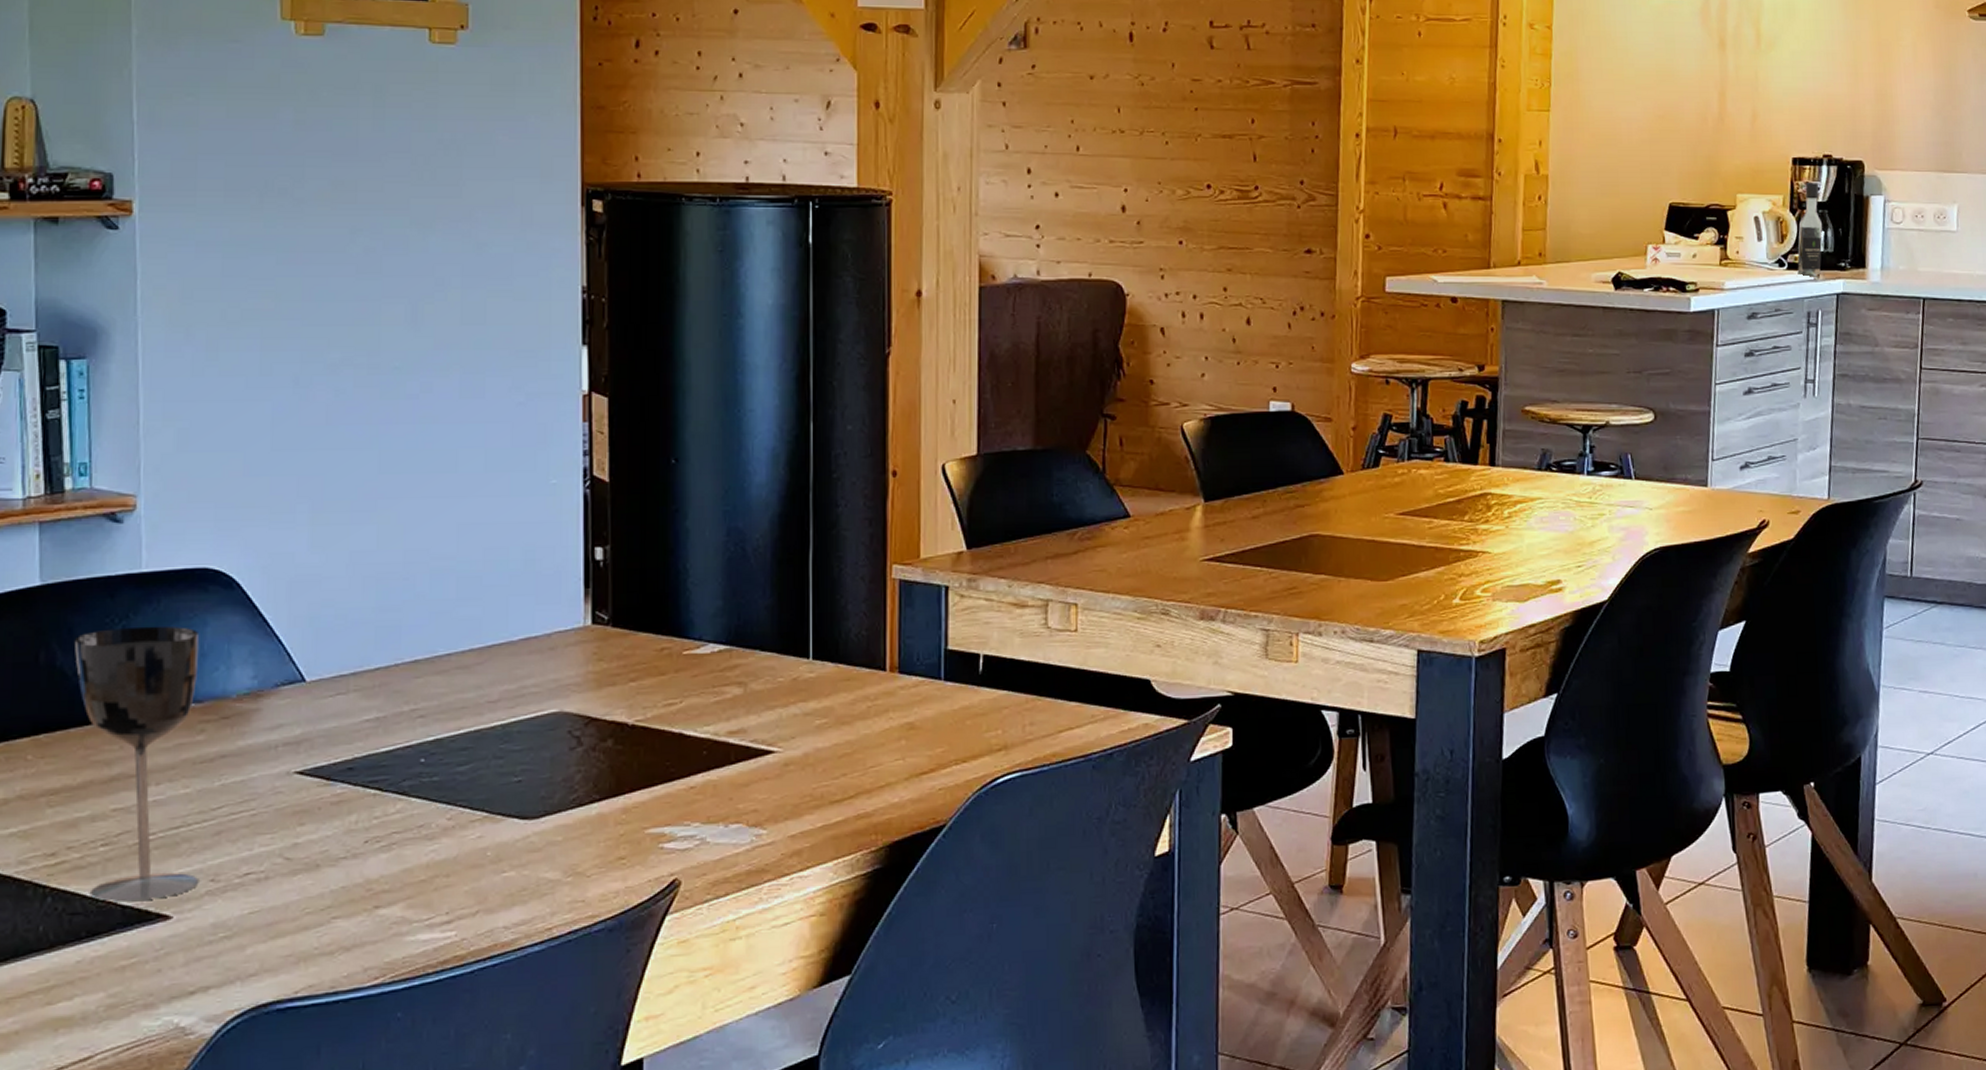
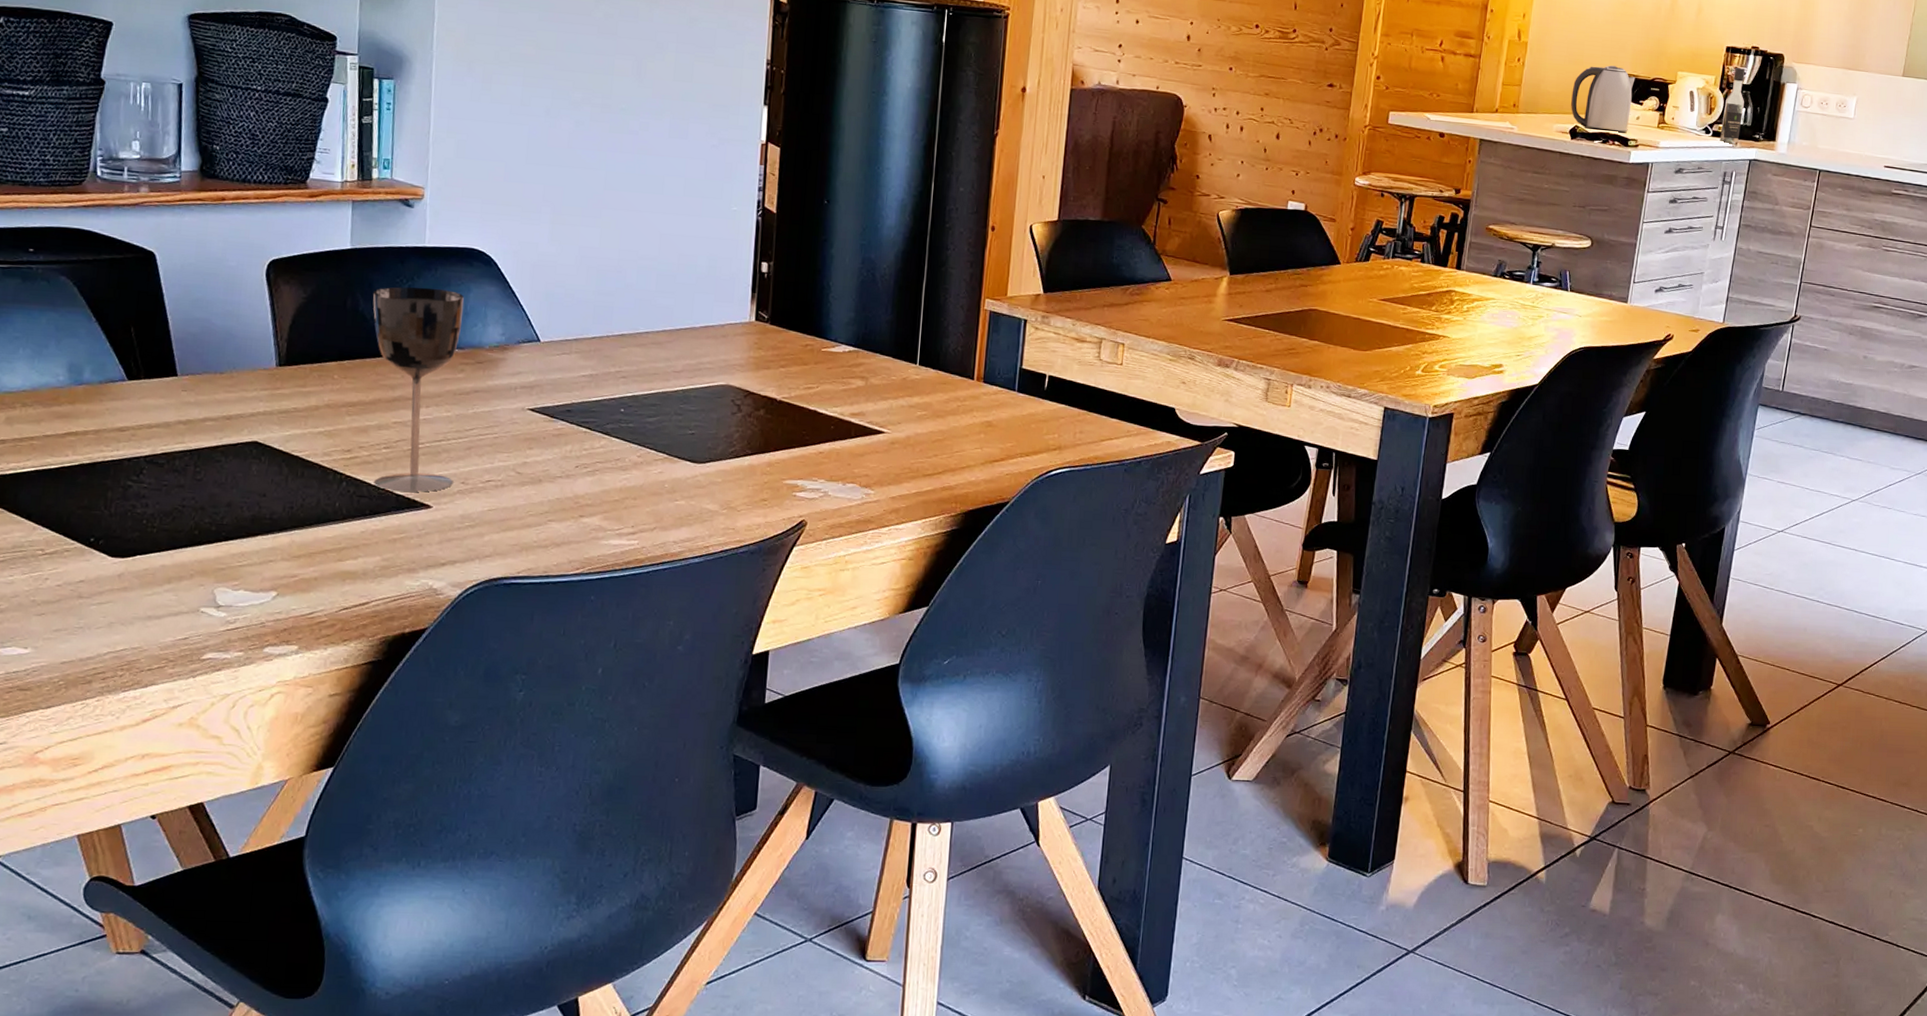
kettle: none [1609,194,1686,276] -> present [1571,65,1635,133]

